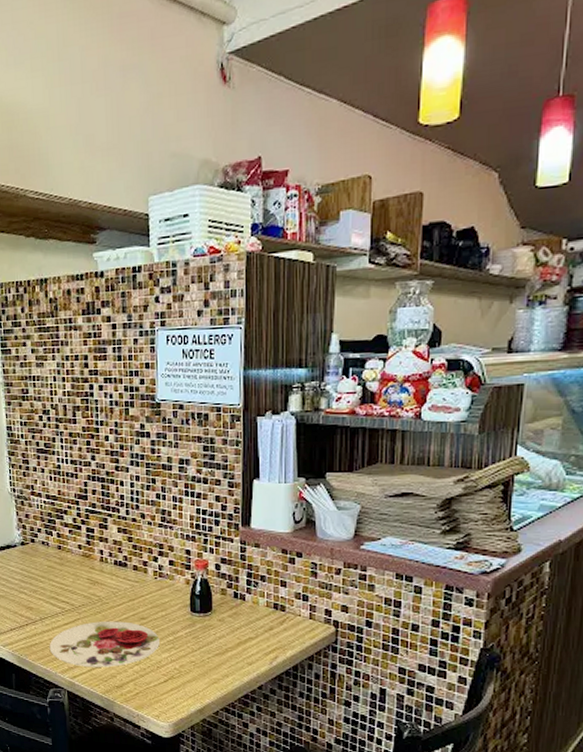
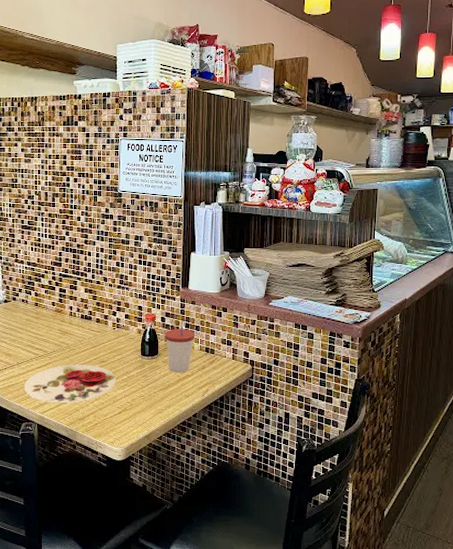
cup: none [220,575,259,635] -> present [165,326,195,373]

